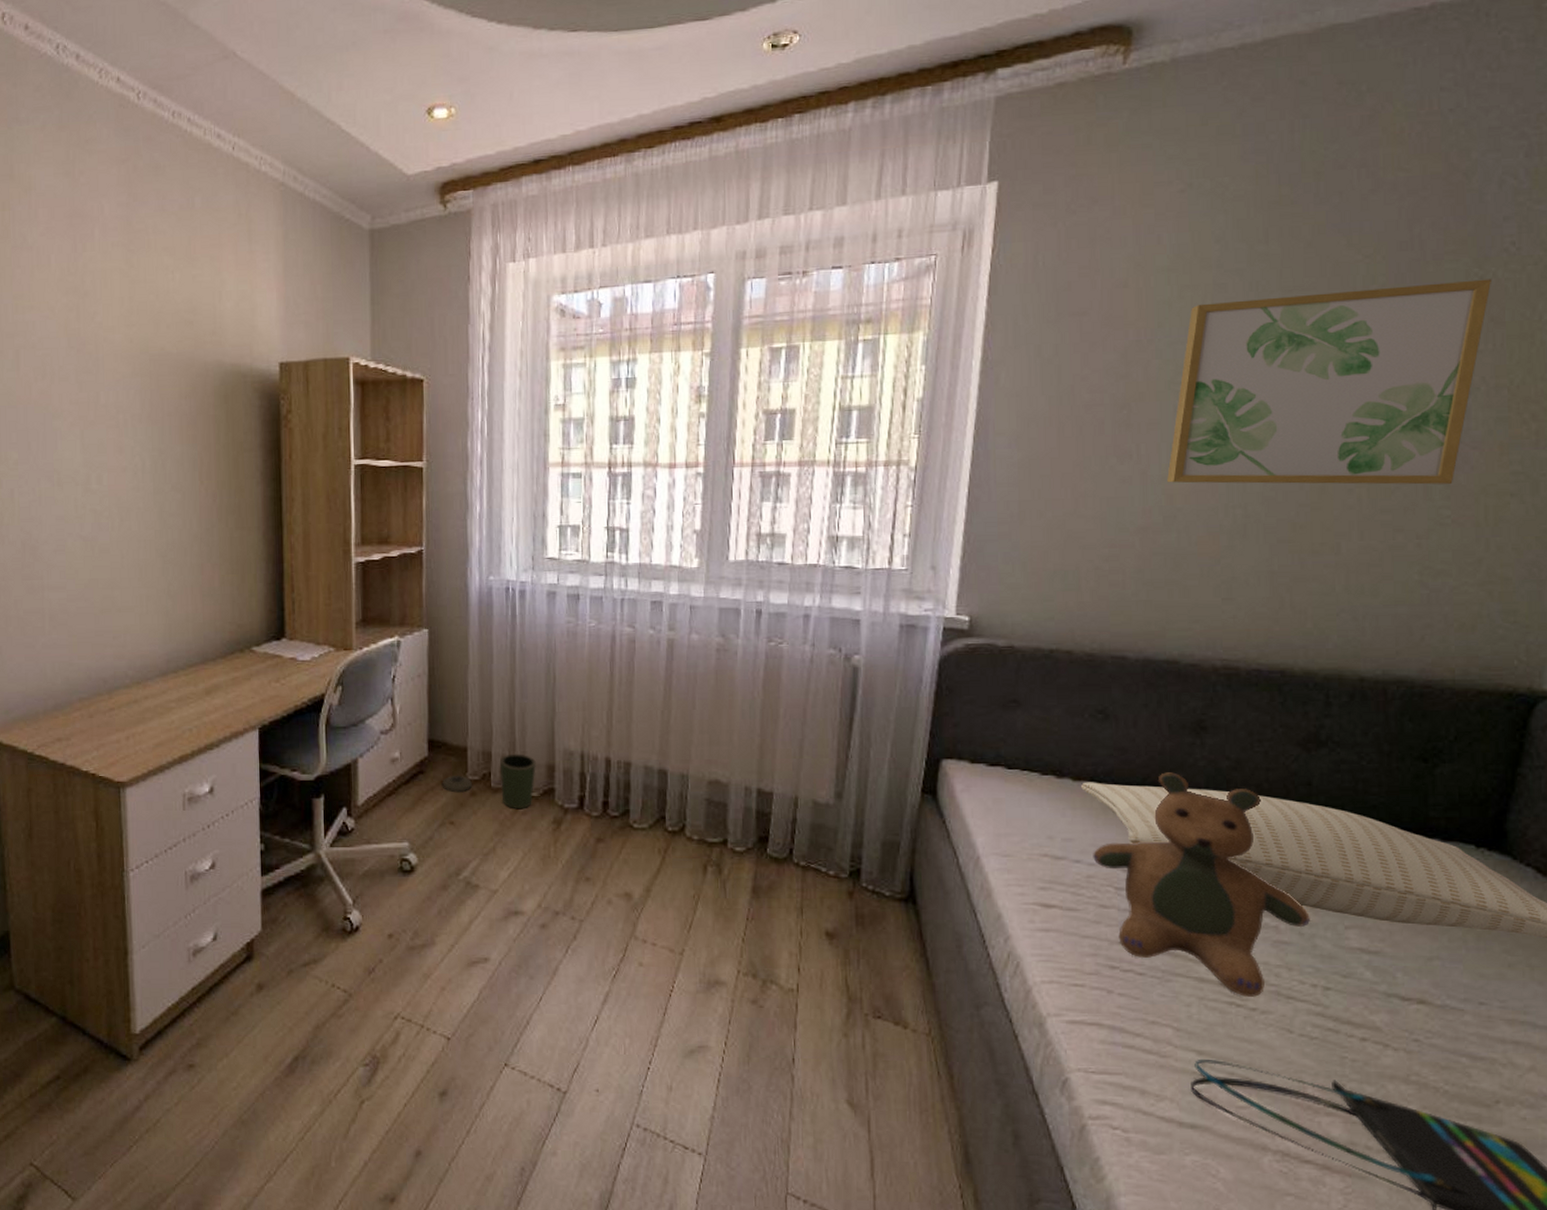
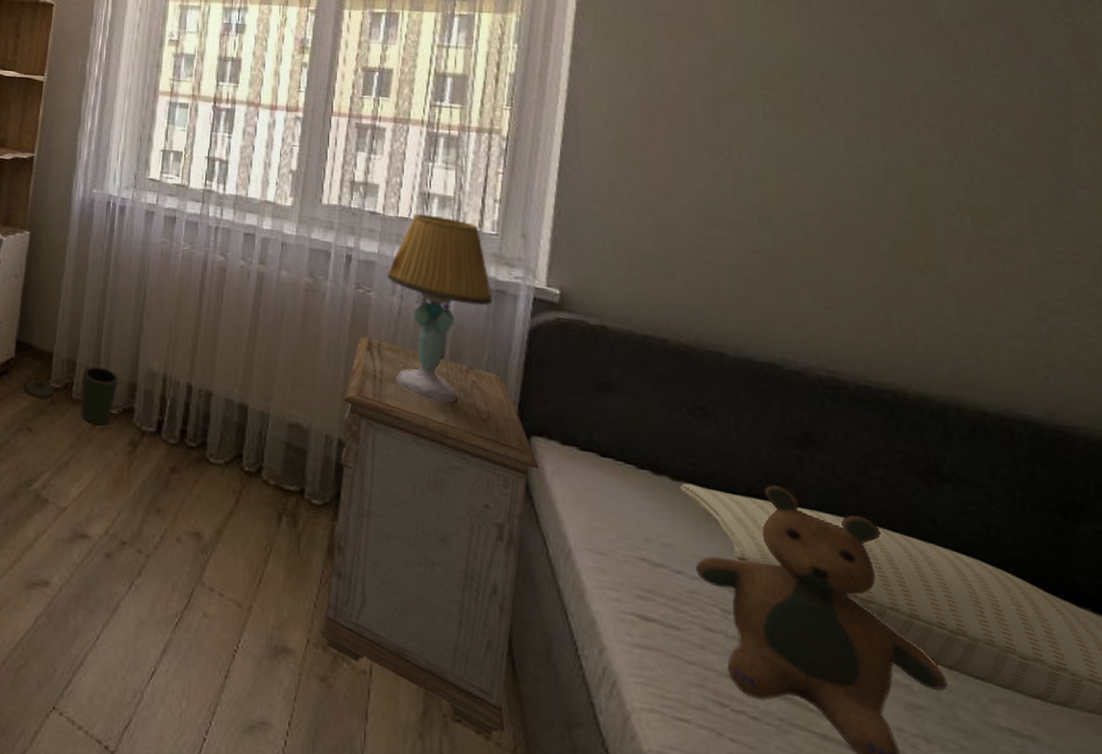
nightstand: none [749,688,950,1024] -> present [320,337,539,735]
table lamp: none [798,558,903,739] -> present [387,213,492,402]
wall art: present [1167,279,1491,485] -> none [760,18,1079,220]

